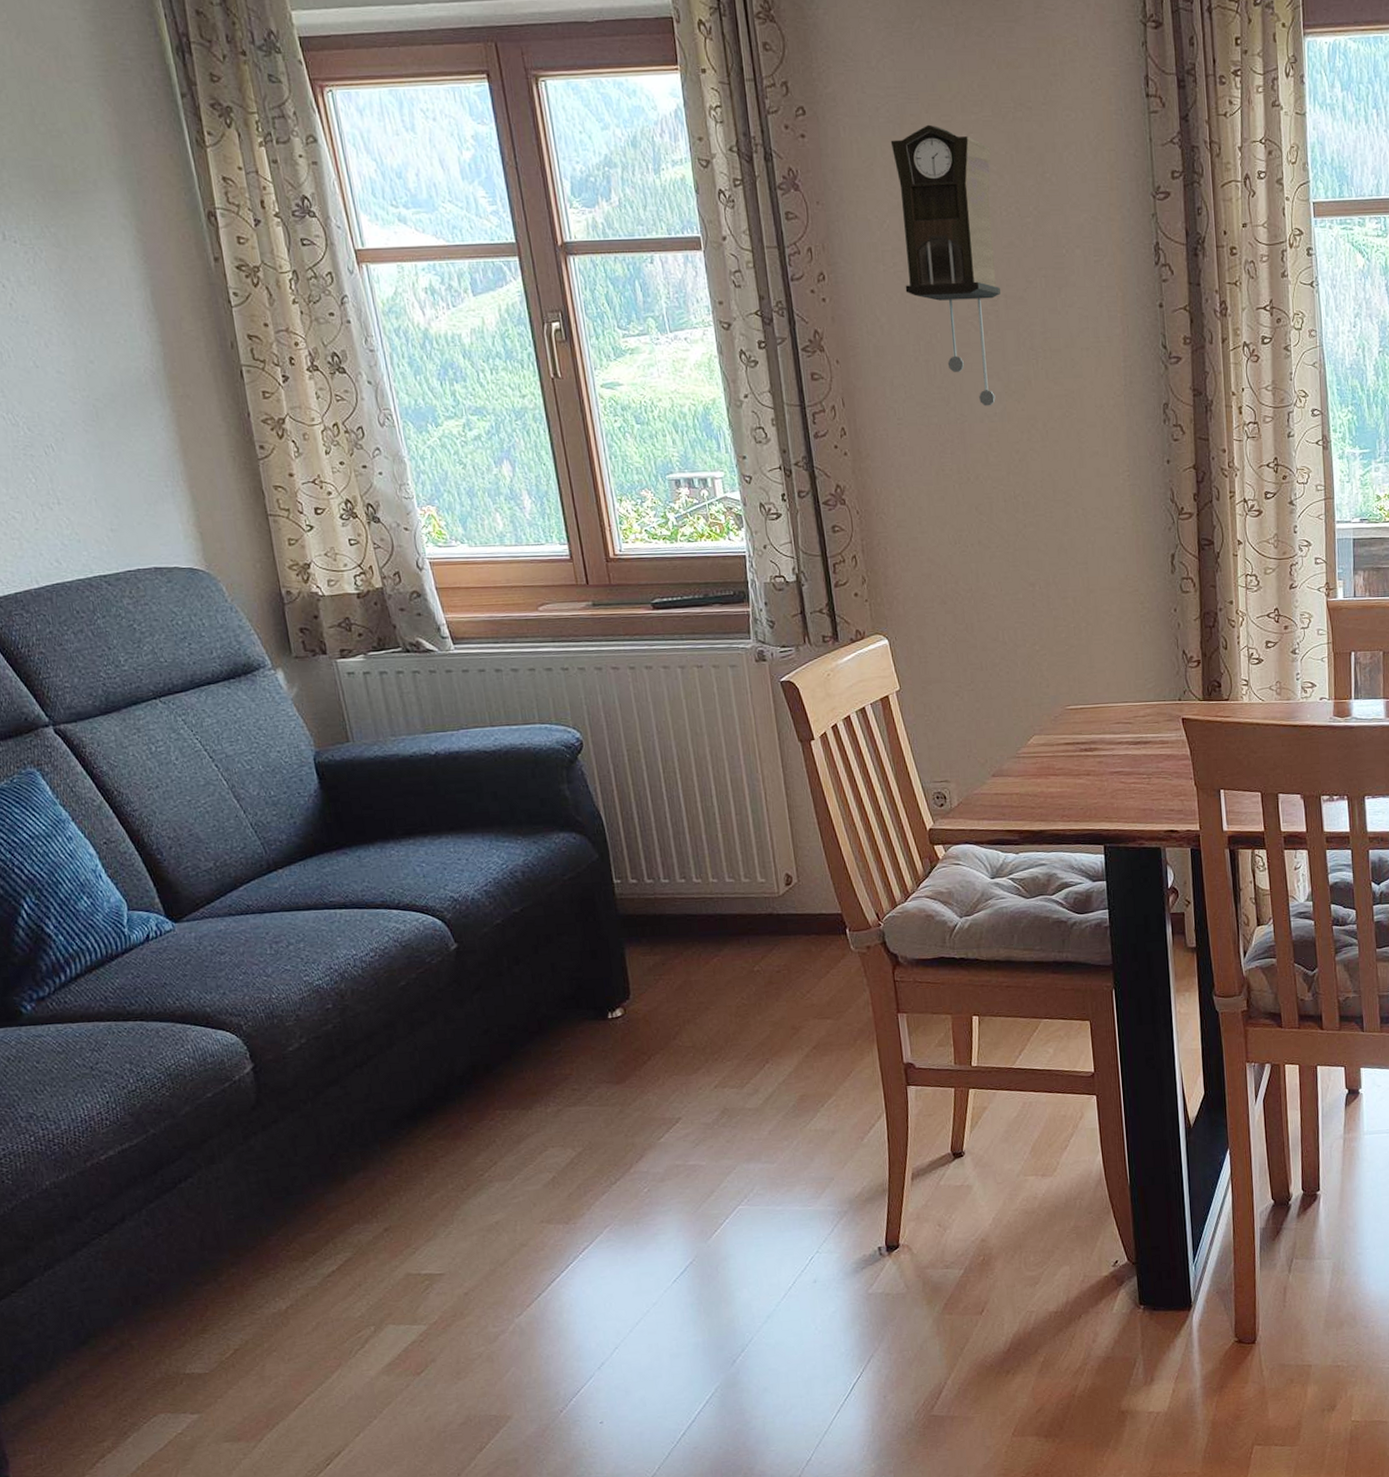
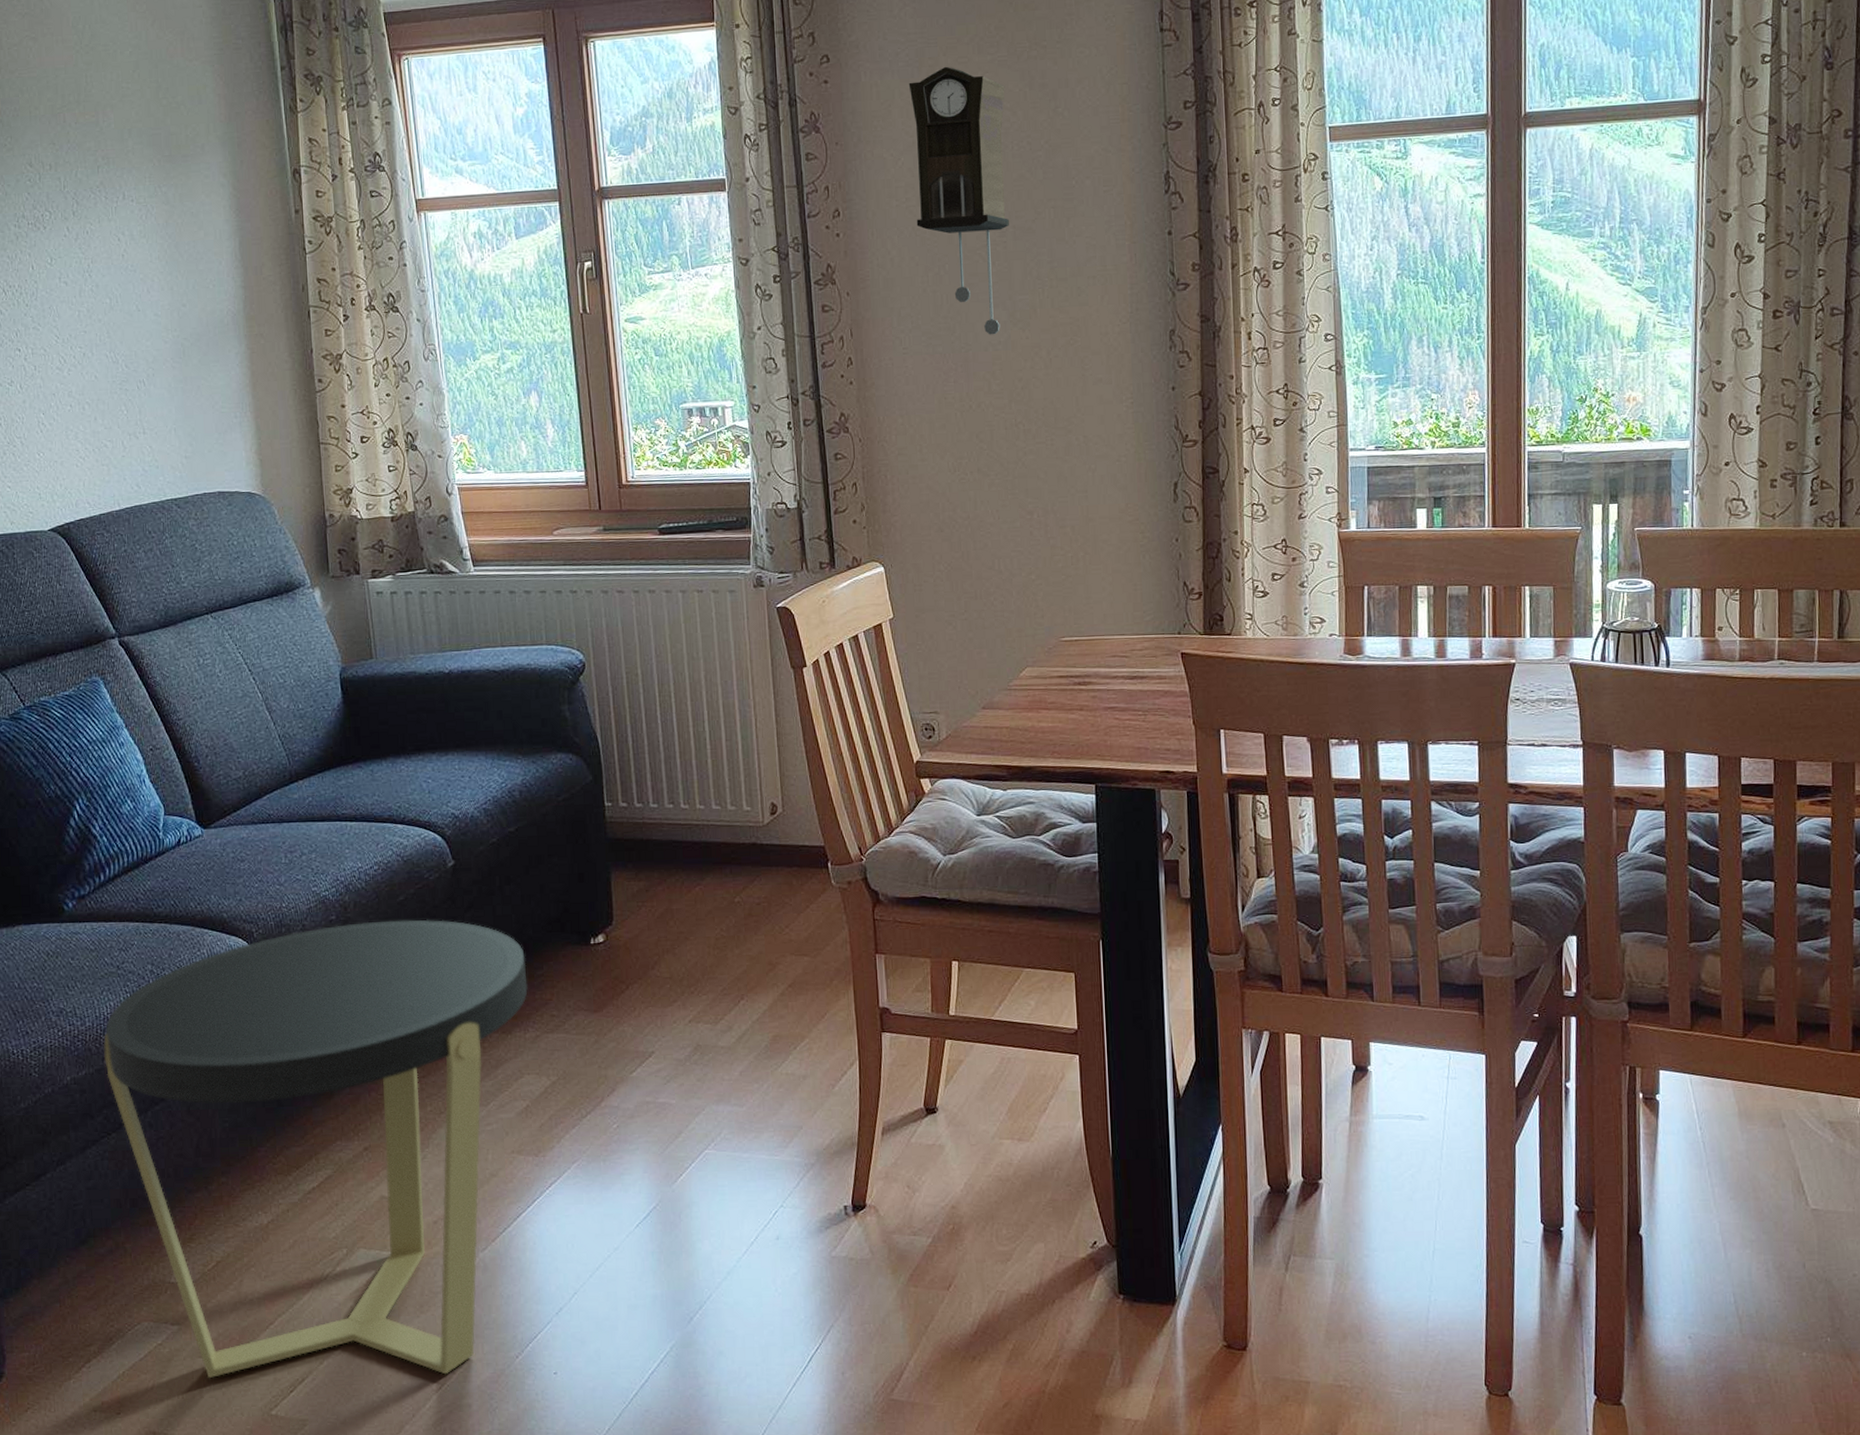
side table: none [84,1002,546,1461] -> present [104,919,528,1379]

